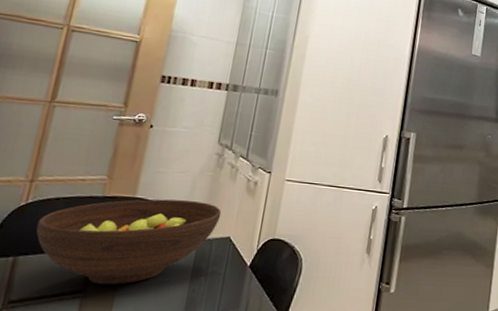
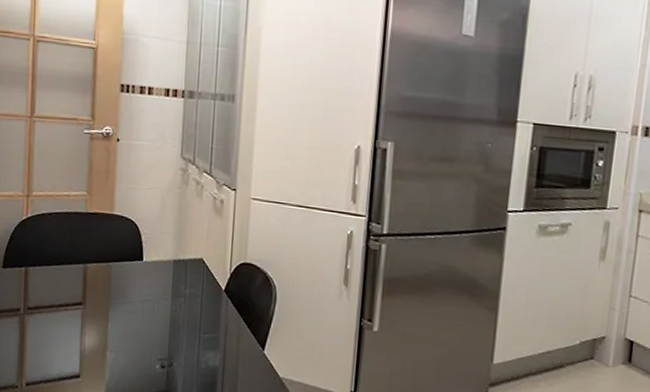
fruit bowl: present [36,199,222,285] -> none [38,216,192,300]

